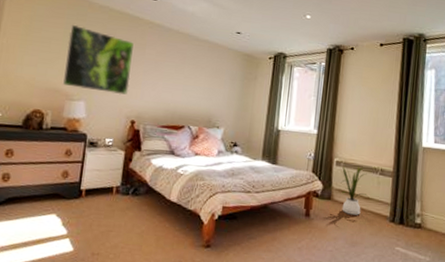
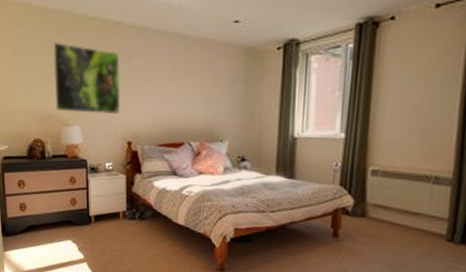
house plant: present [338,159,369,215] -> none [374,167,417,234]

